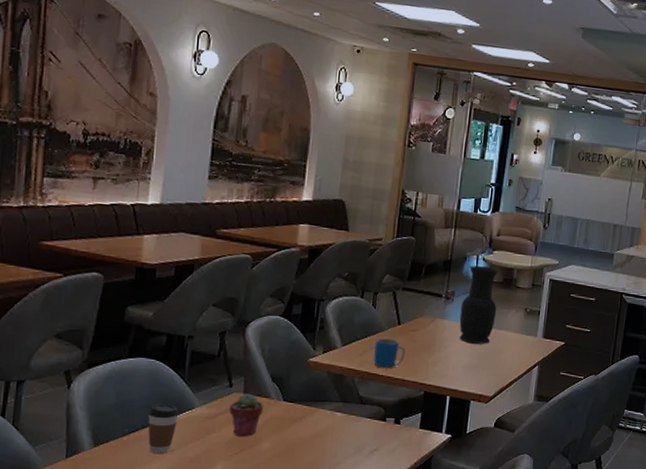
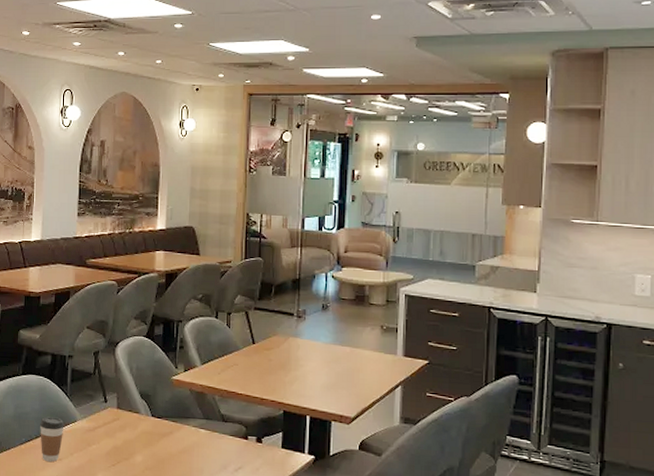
potted succulent: present [229,393,264,436] -> none [106,408,135,449]
mug: present [373,338,406,368] -> none [232,357,262,386]
vase: present [459,266,500,344] -> none [313,283,351,363]

